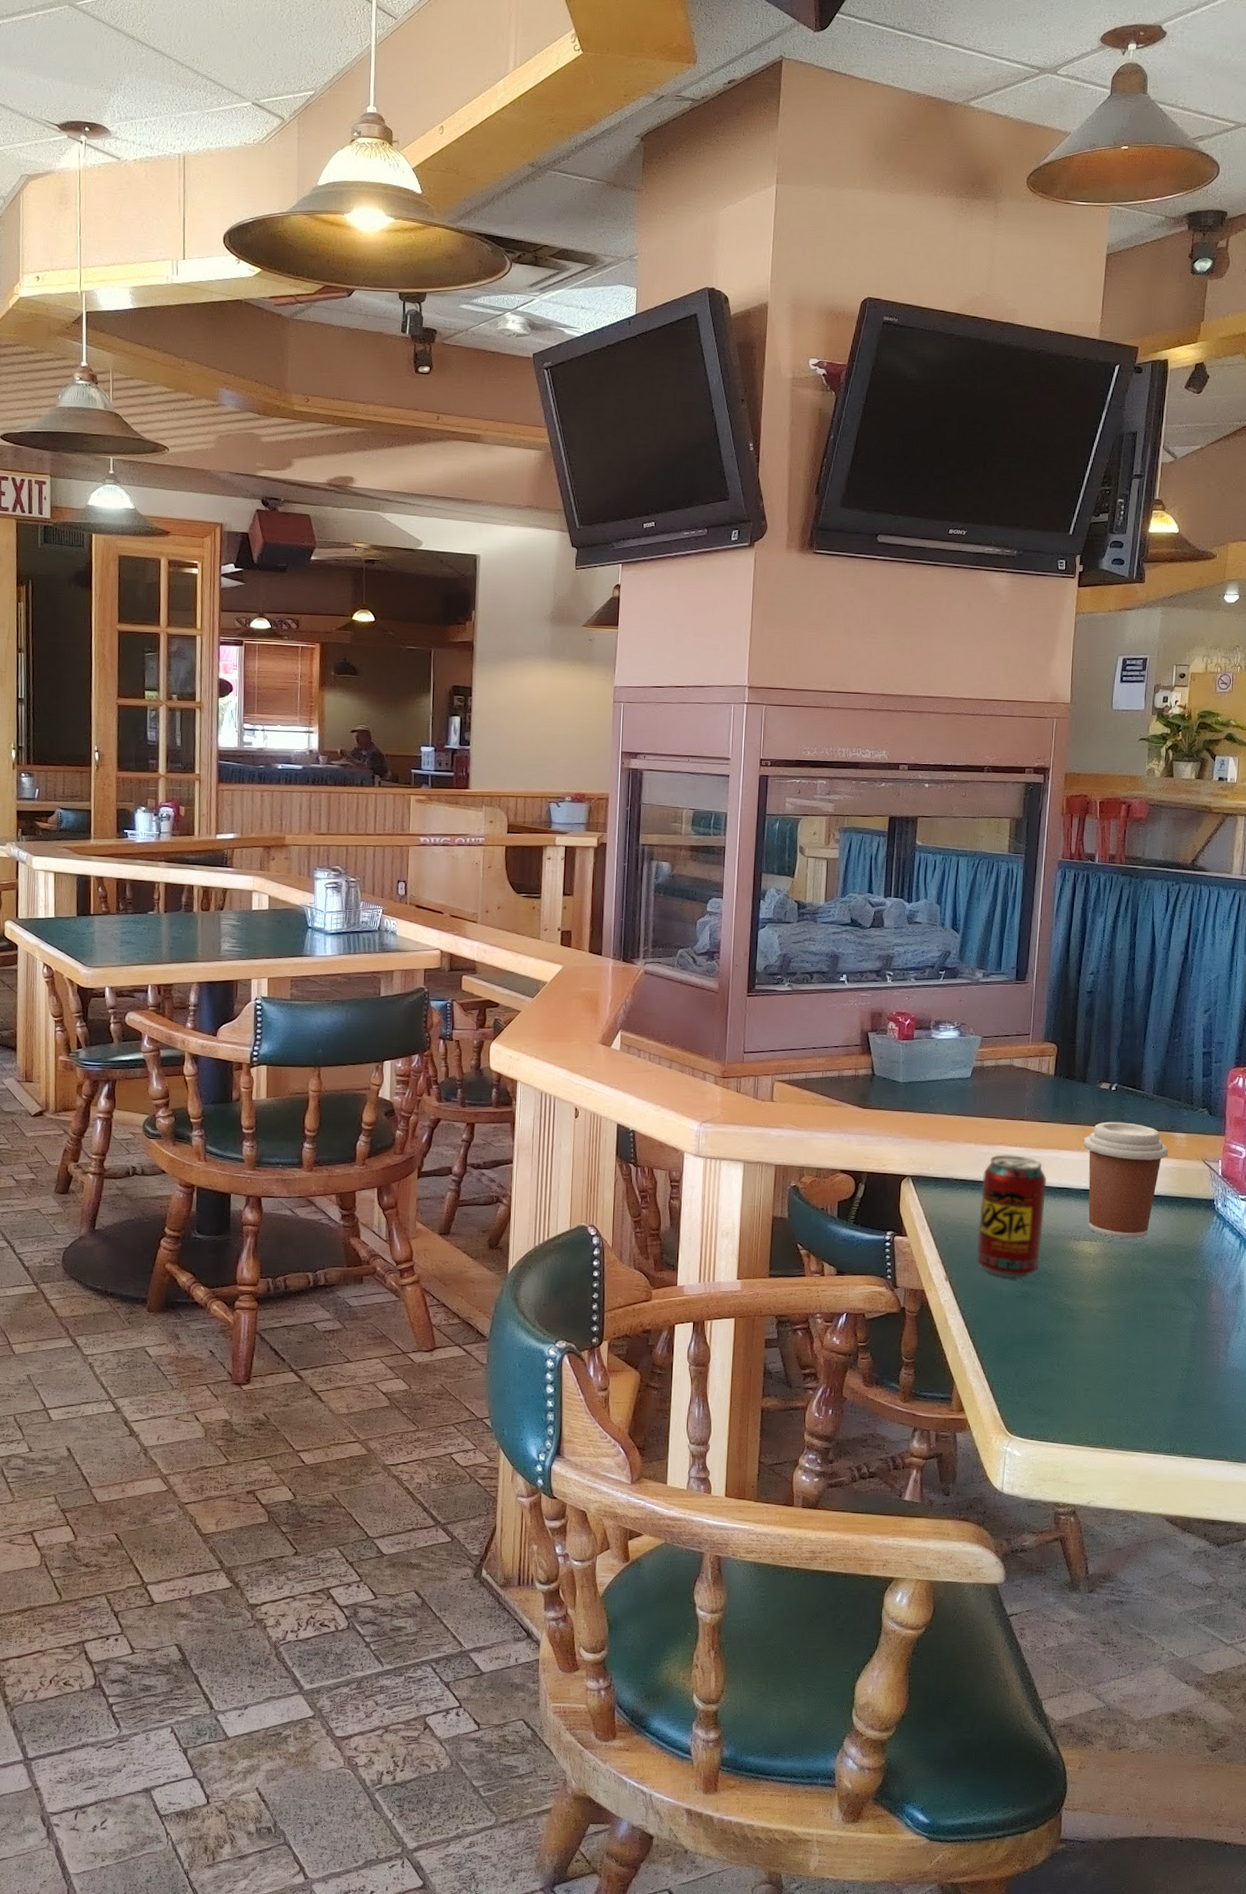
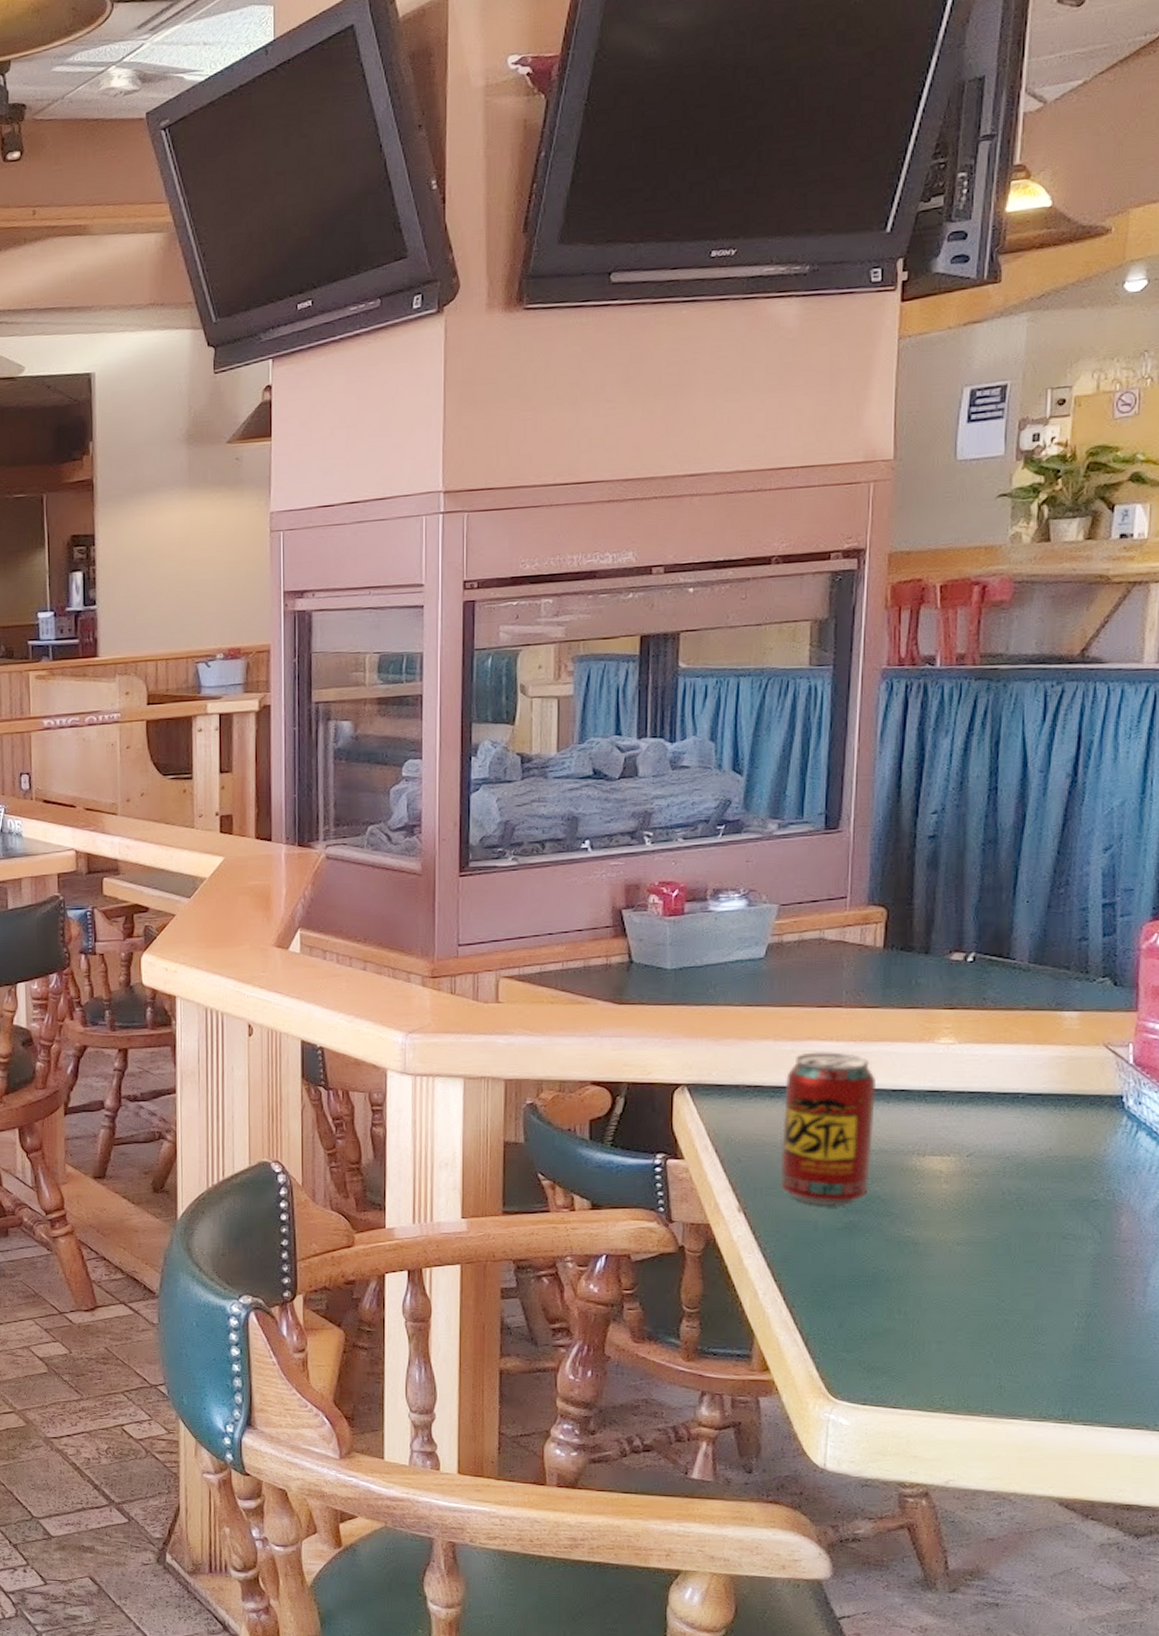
coffee cup: present [1084,1121,1169,1239] -> none [928,1002,1053,1152]

